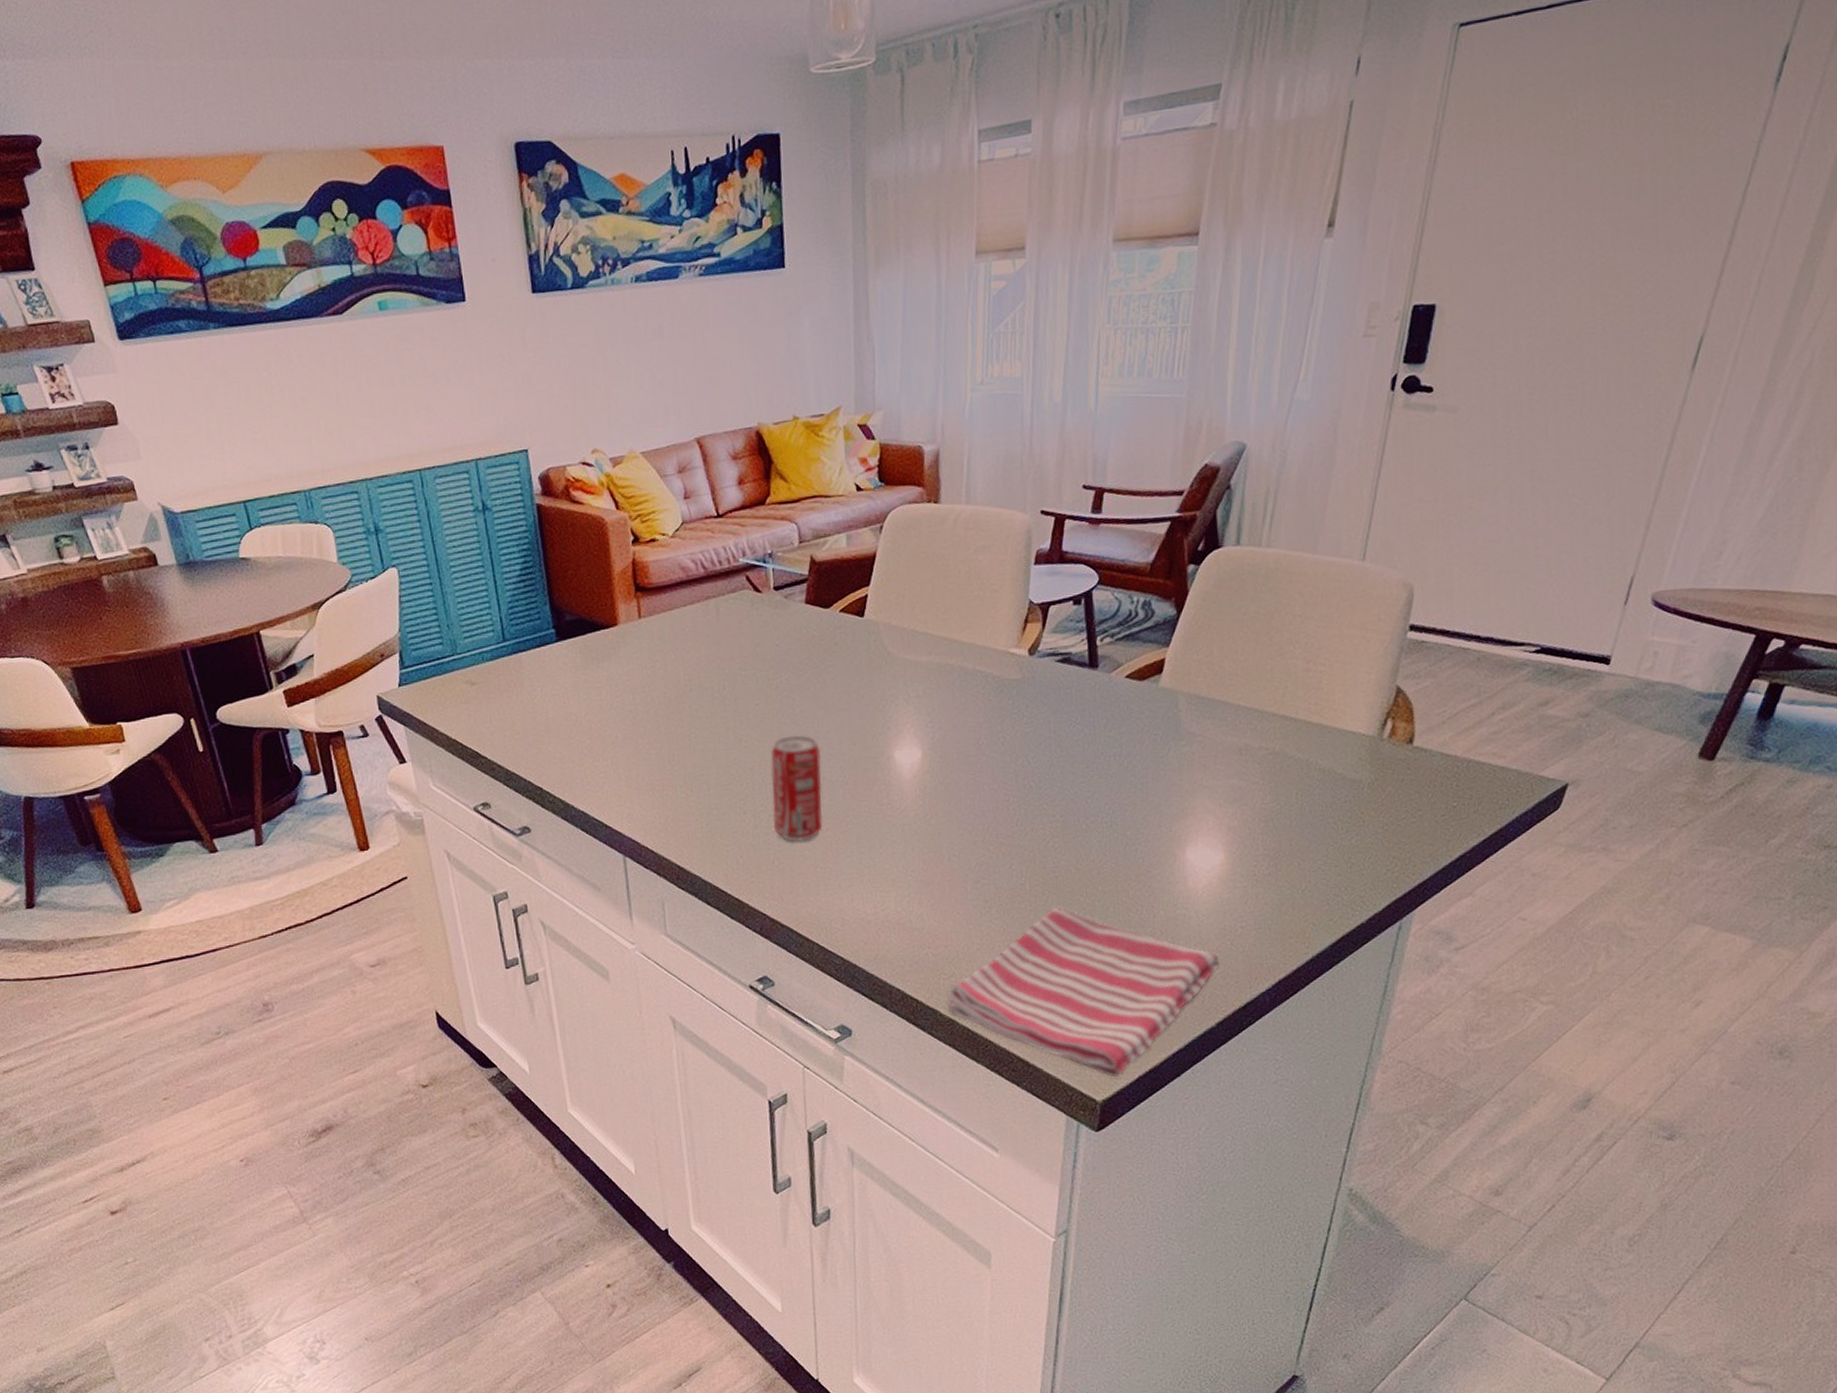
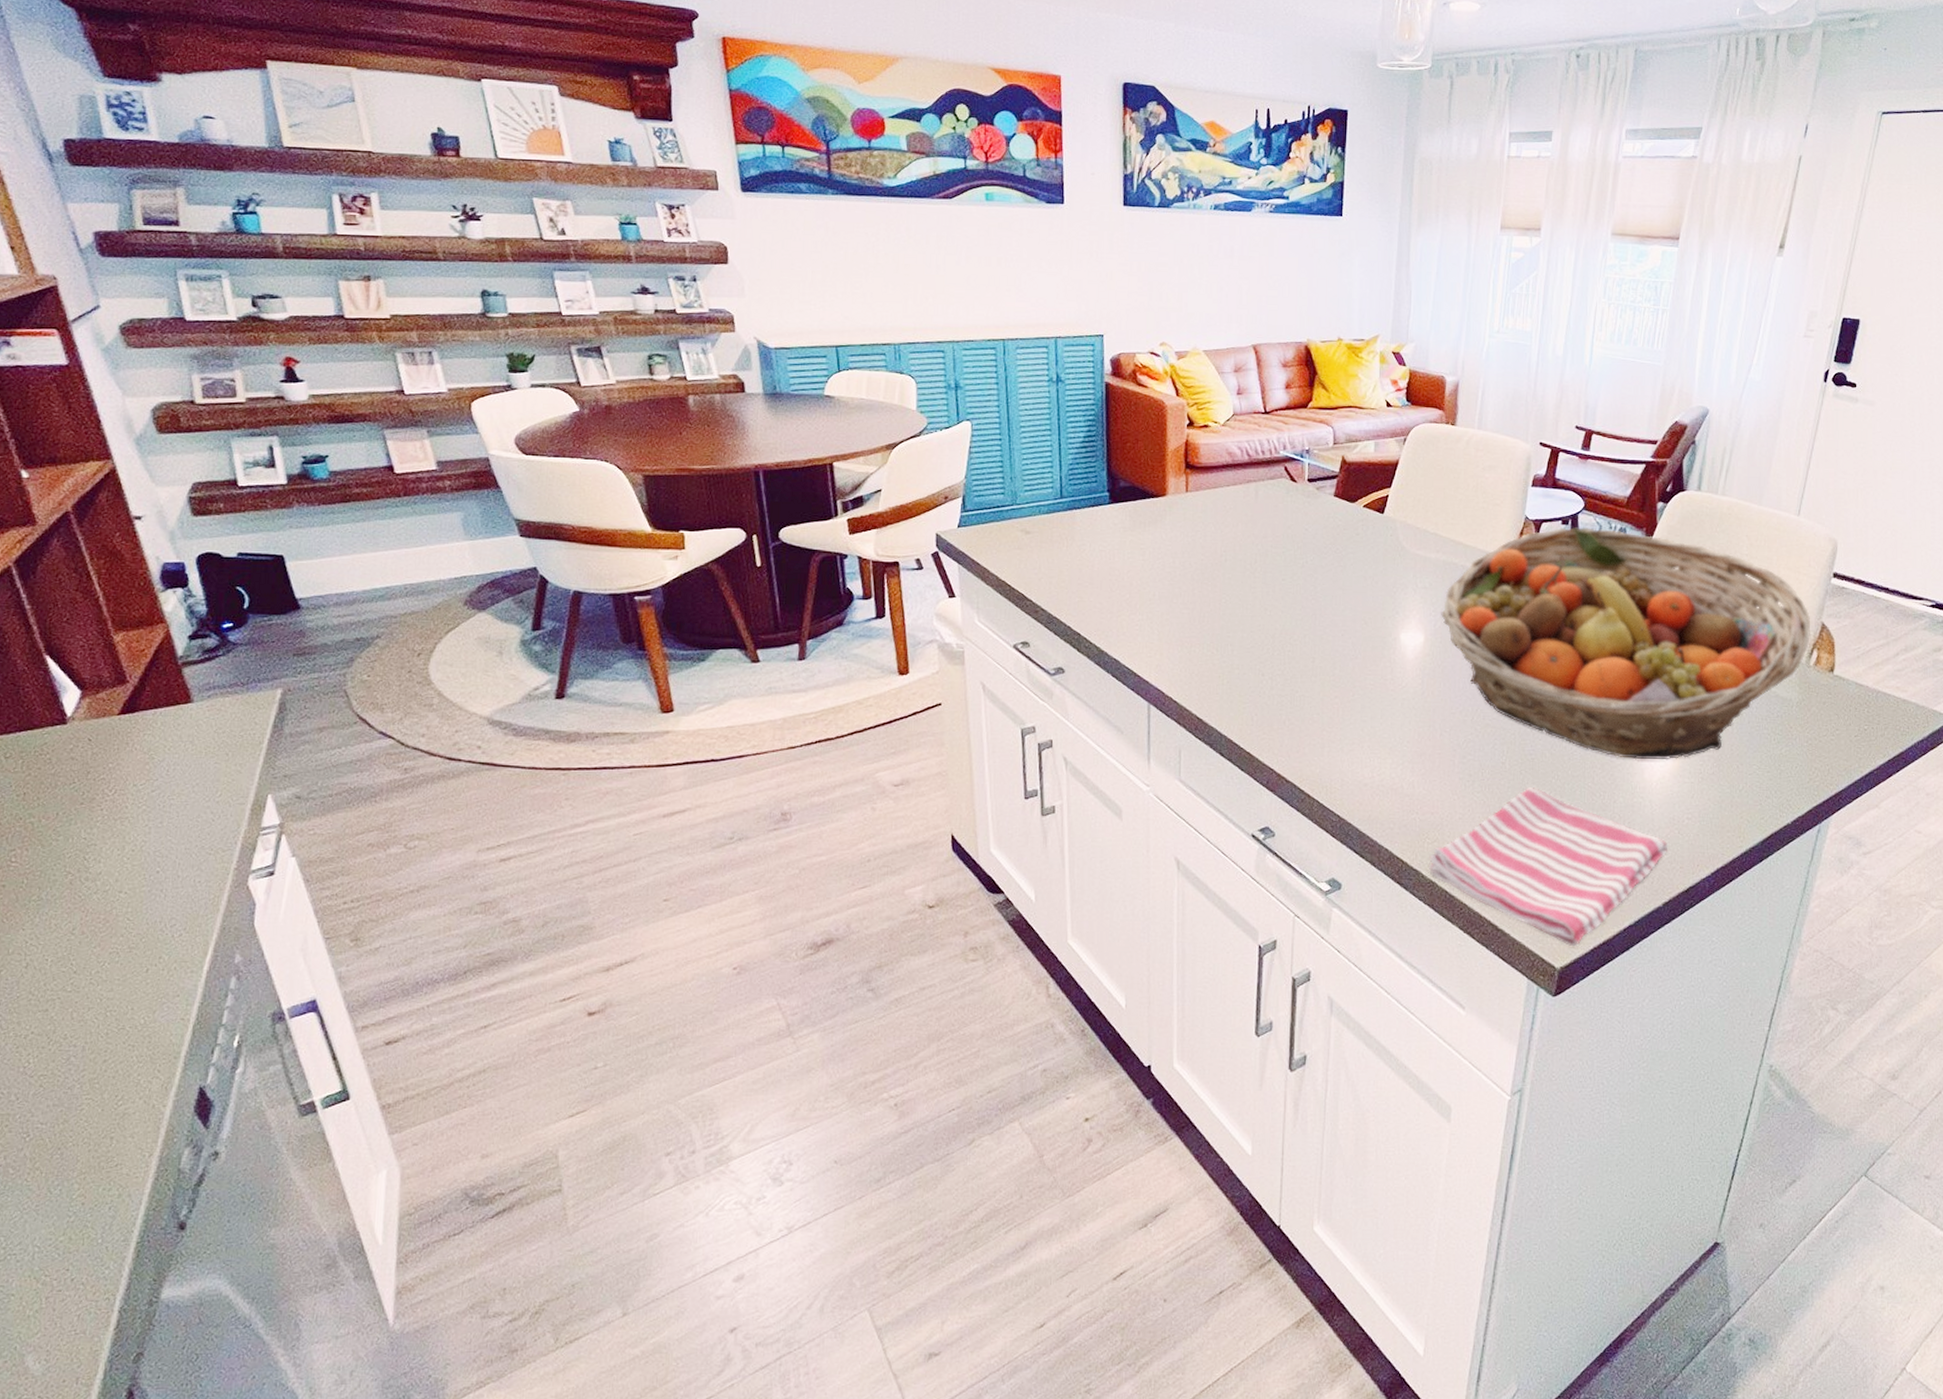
beverage can: present [771,734,823,842] -> none [1287,610,1336,705]
fruit basket: none [939,604,1383,867] -> present [1441,526,1810,760]

